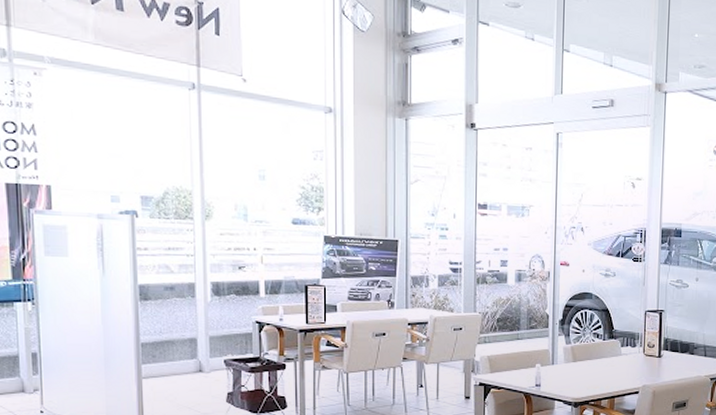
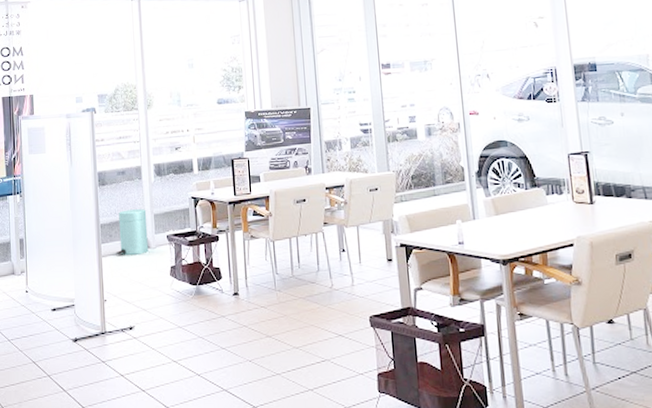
trash can: none [160,329,201,378] -> present [116,209,149,255]

